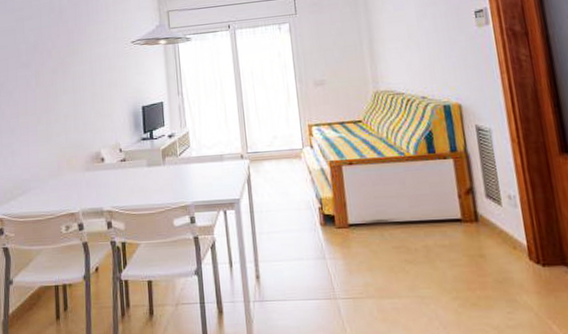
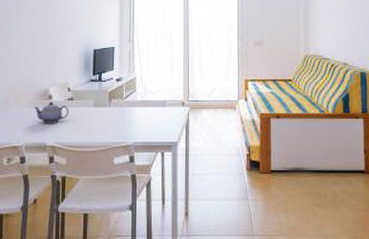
teapot: none [88,164,123,187] -> present [34,102,69,123]

